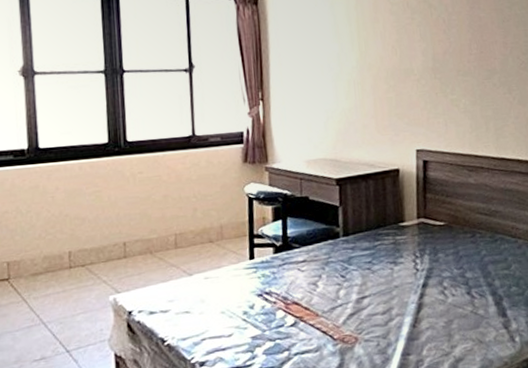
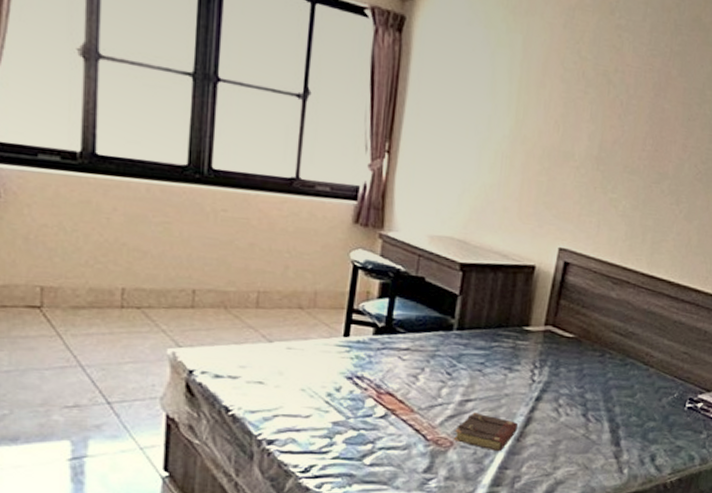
book: none [357,307,412,340] -> present [453,412,519,451]

